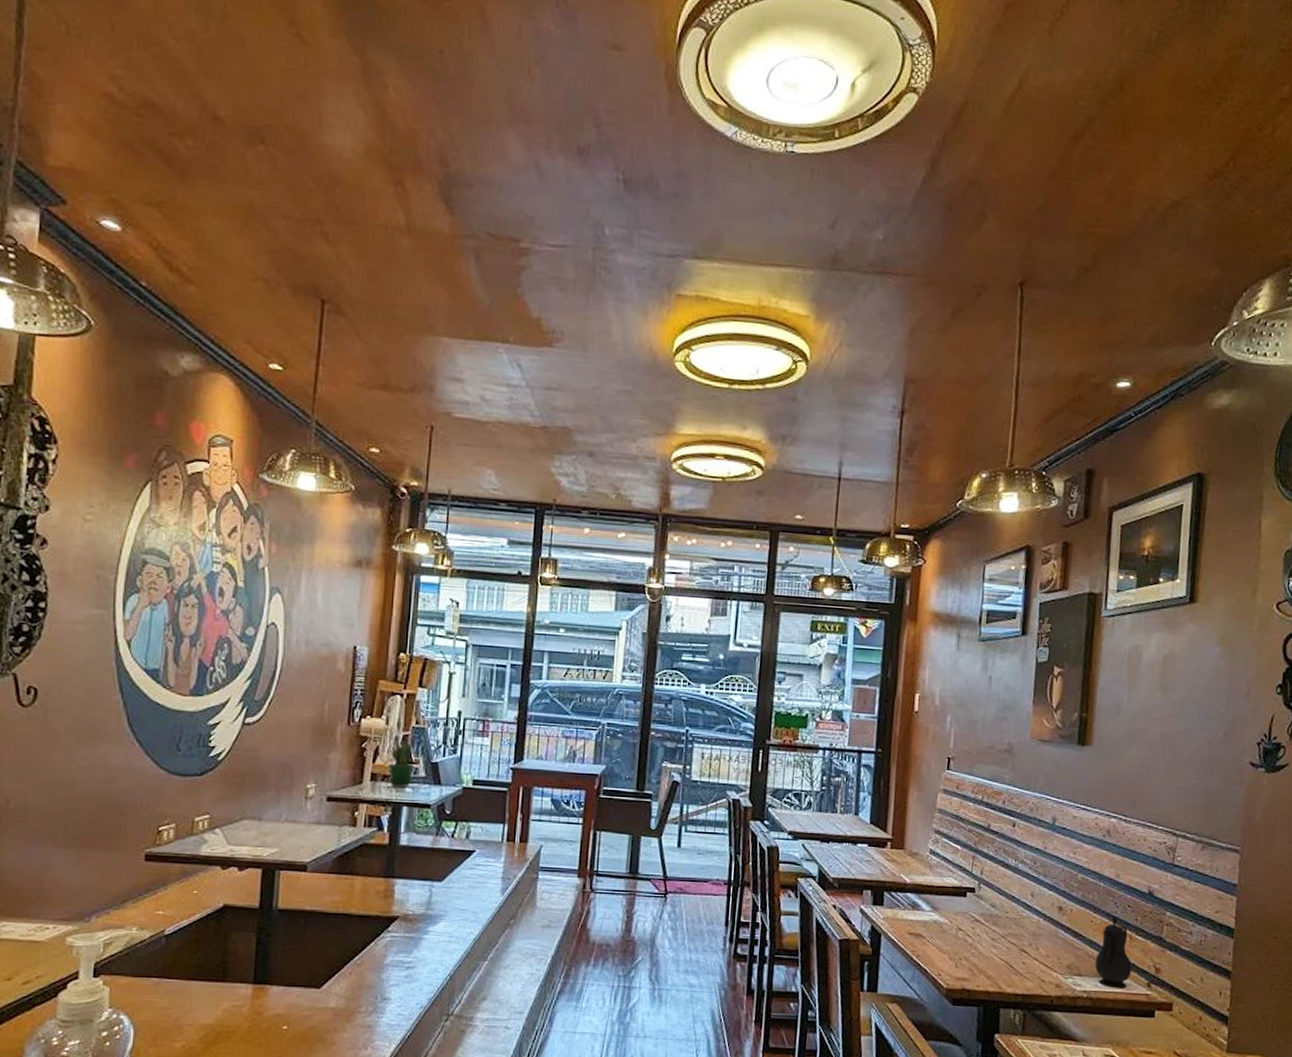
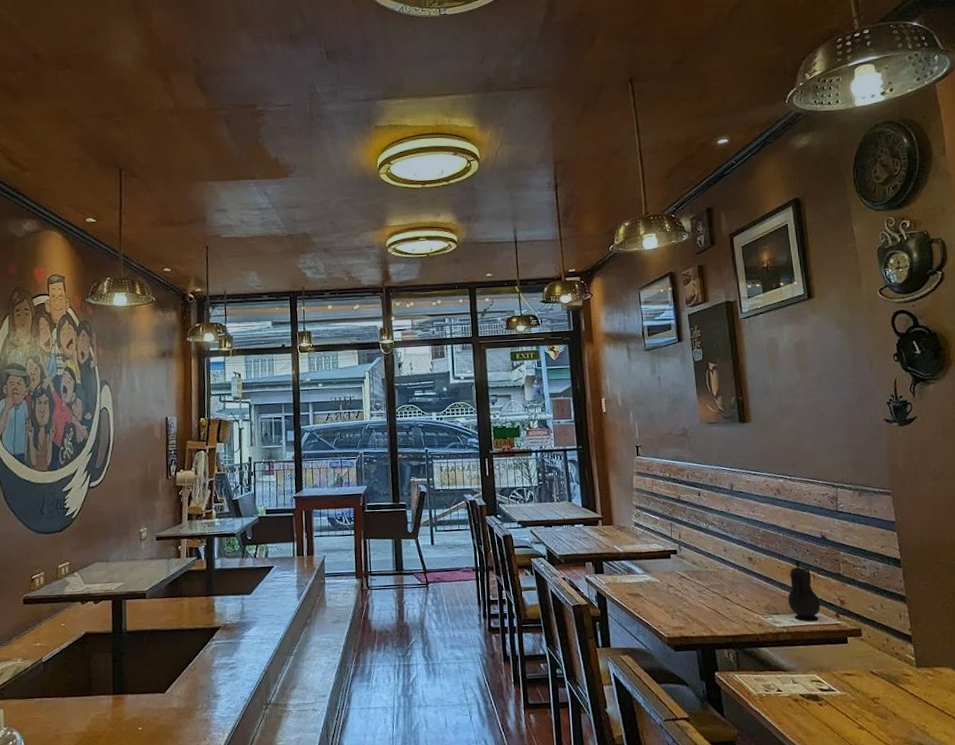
planter: present [388,737,414,787] -> none [199,483,220,523]

